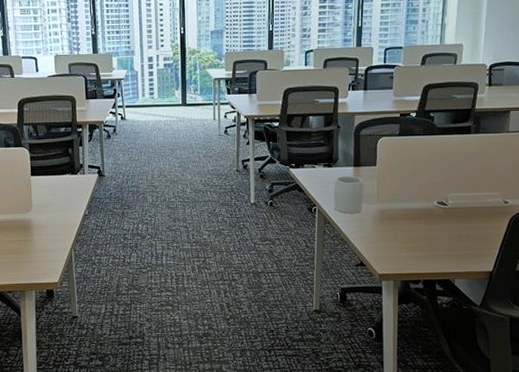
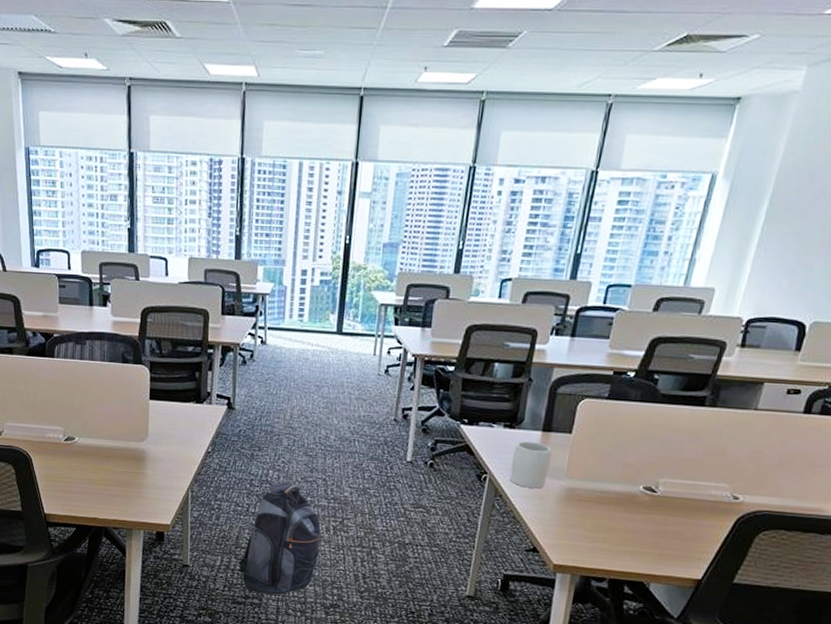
backpack: none [120,232,189,333] -> present [237,481,321,595]

